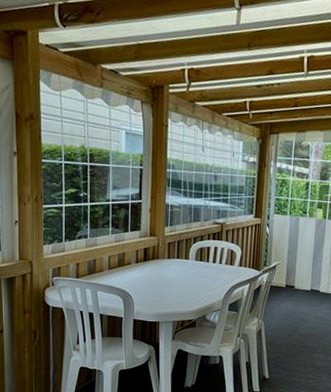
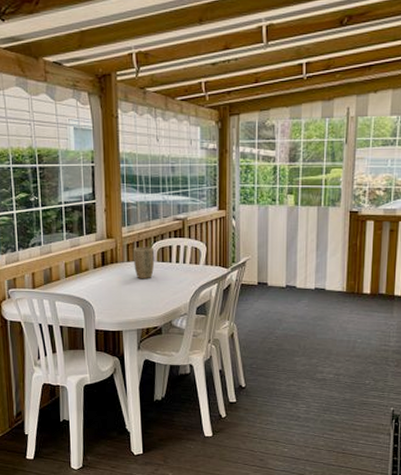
plant pot: none [174,246,194,276] -> present [134,246,155,279]

